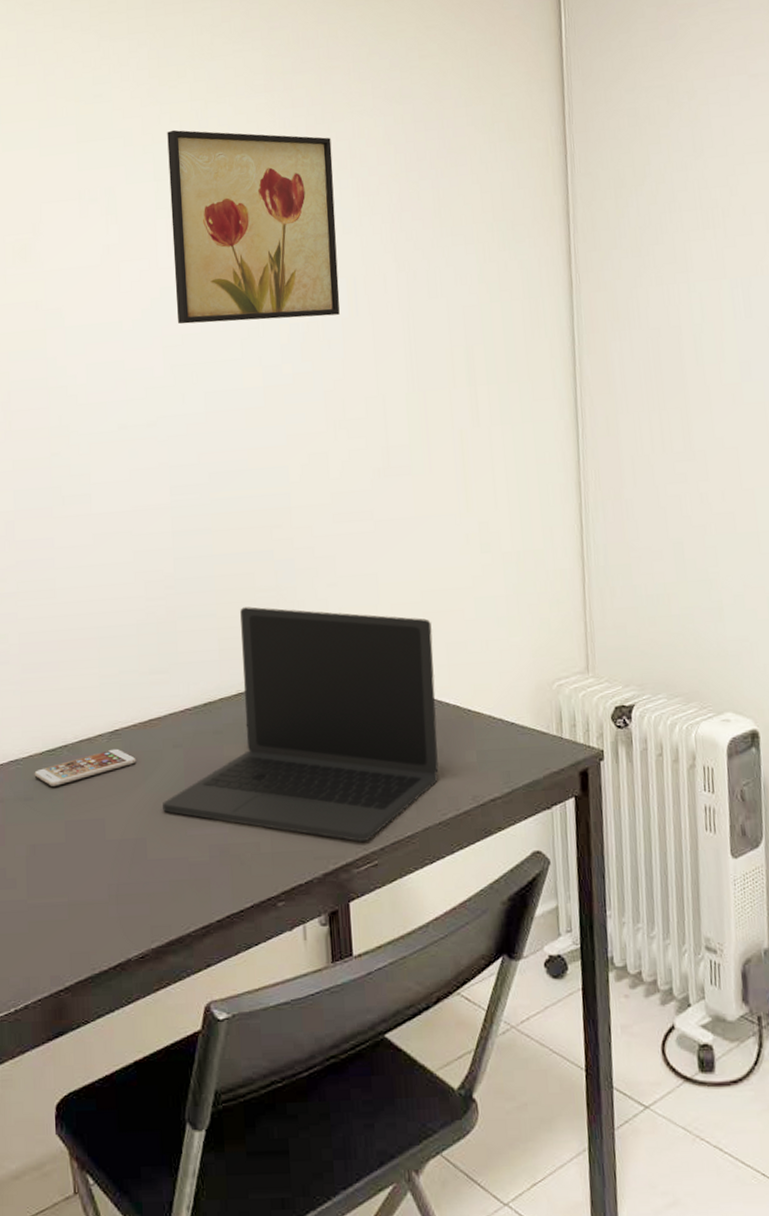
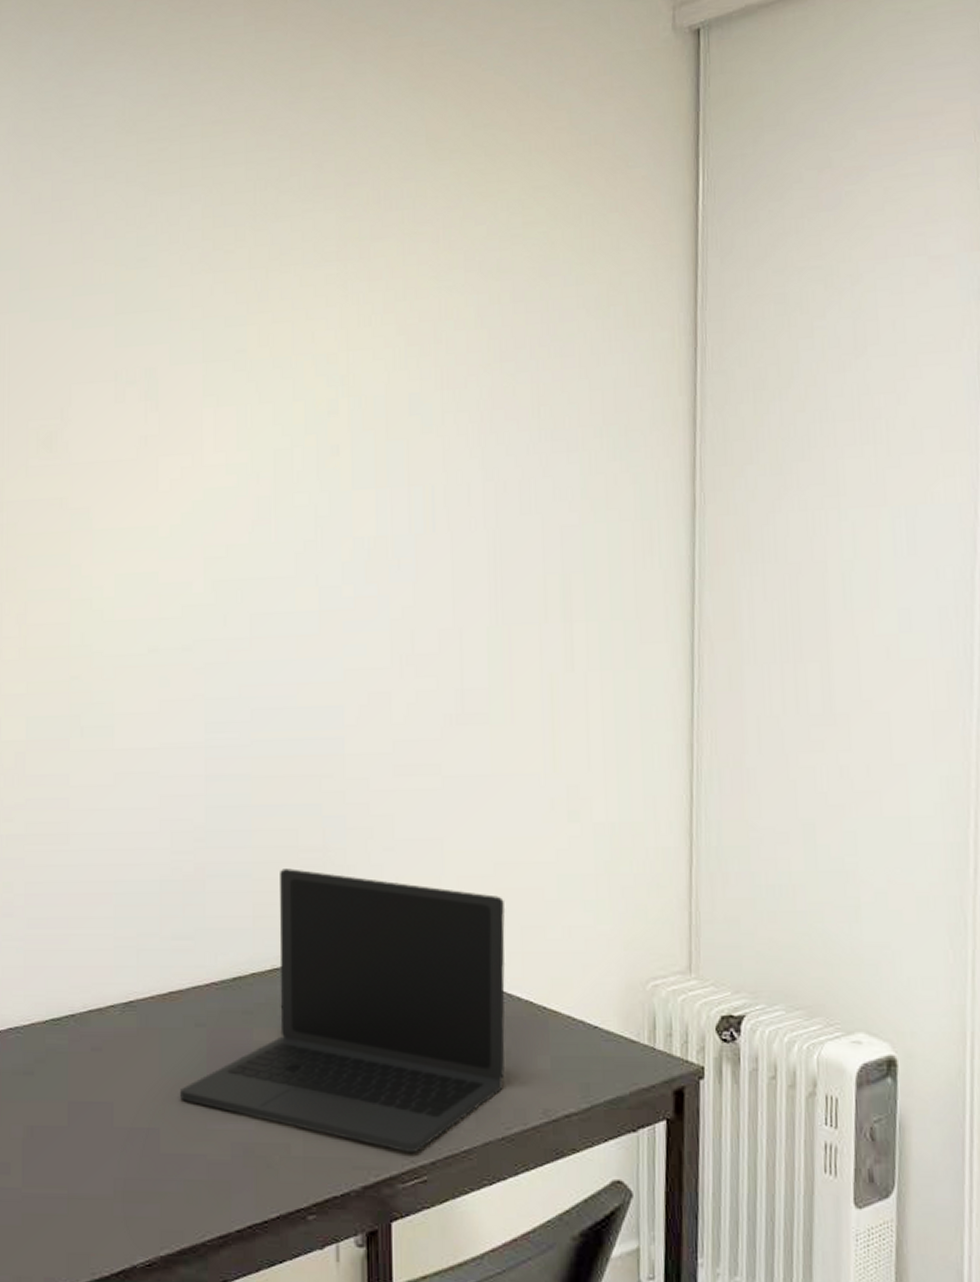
smartphone: present [34,748,137,786] -> none [36,1023,152,1061]
wall art: present [167,129,340,324] -> none [220,302,414,533]

